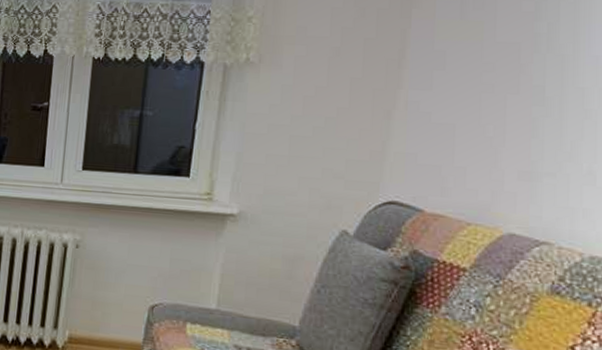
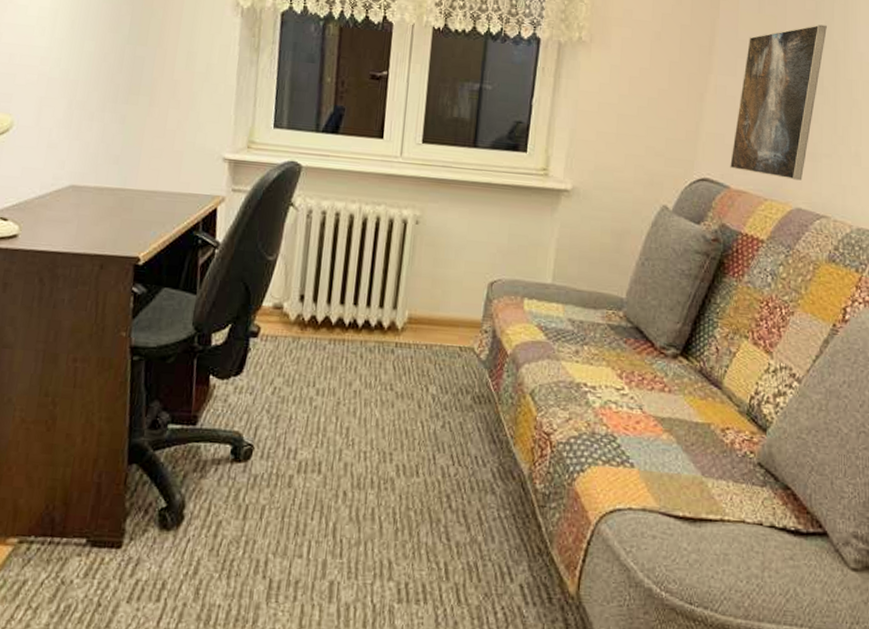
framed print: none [424,27,550,203] -> present [730,24,827,181]

